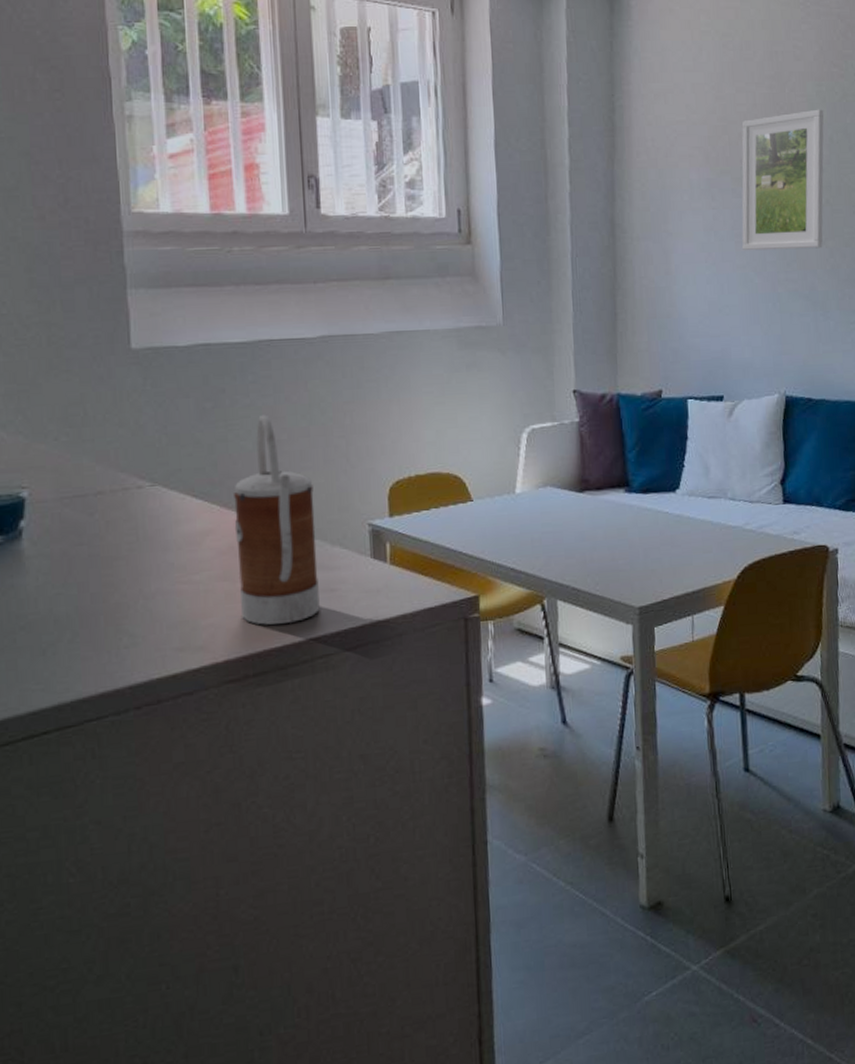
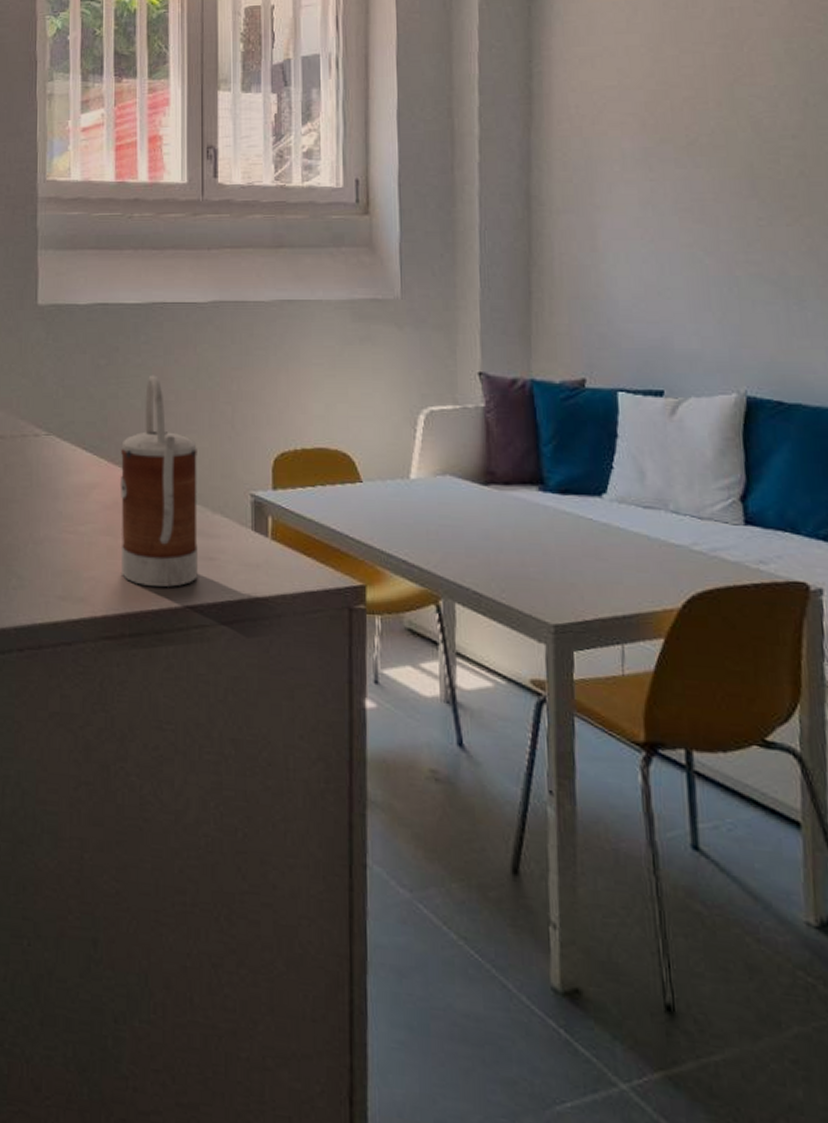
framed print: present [742,109,824,250] -> none [687,68,796,227]

